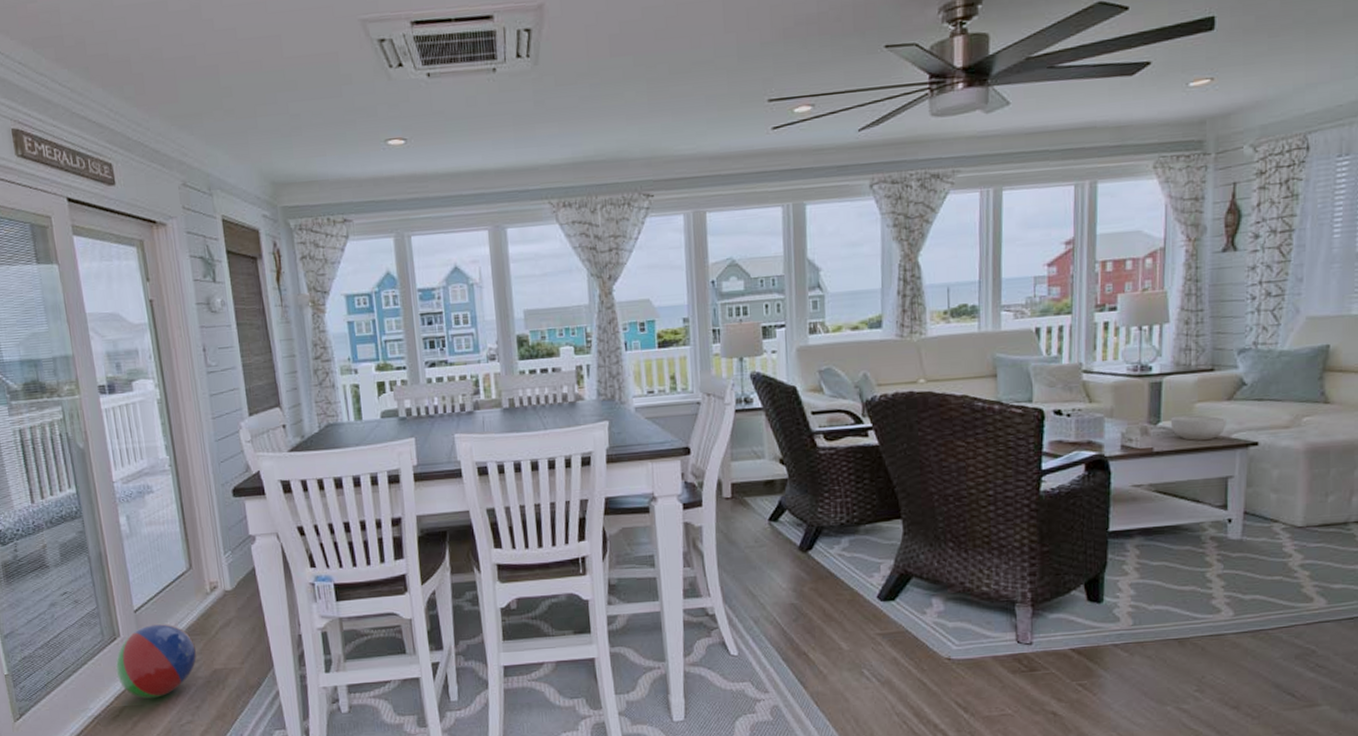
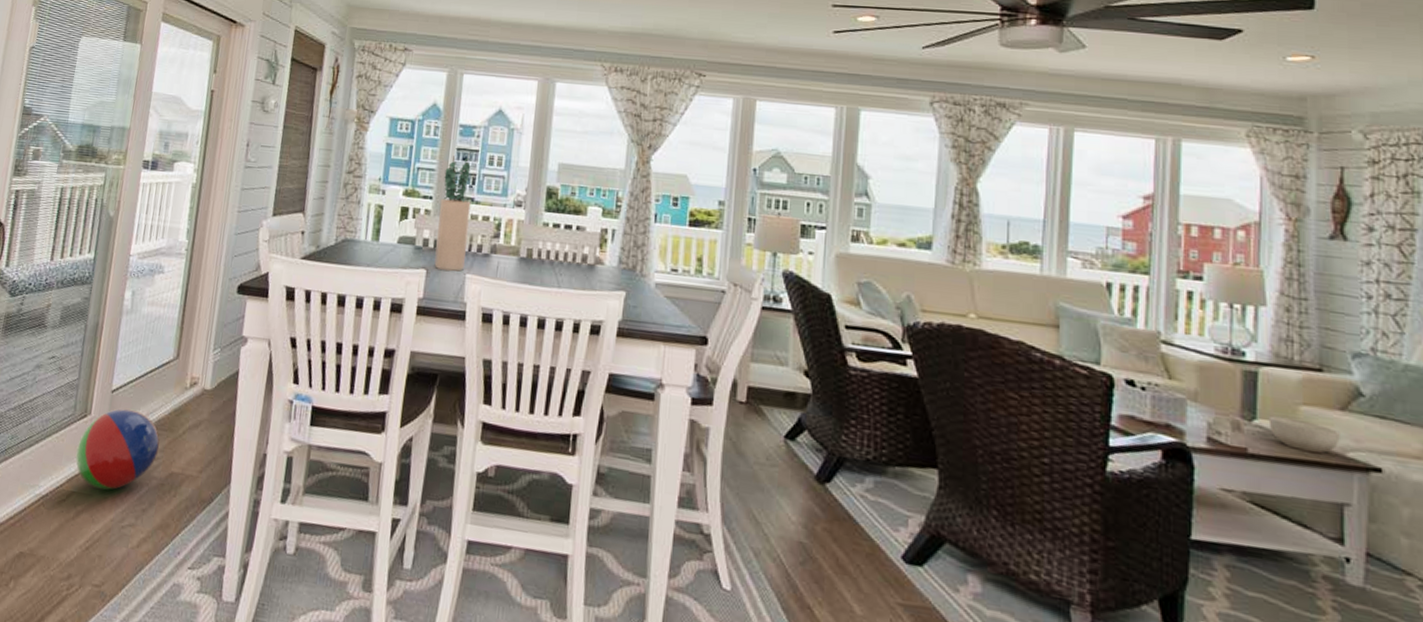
vase: none [412,315,451,436] -> present [434,152,472,272]

